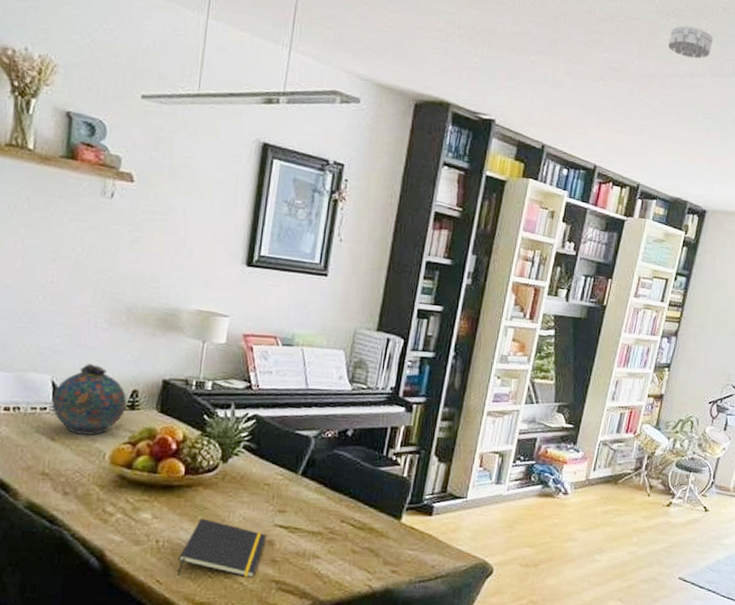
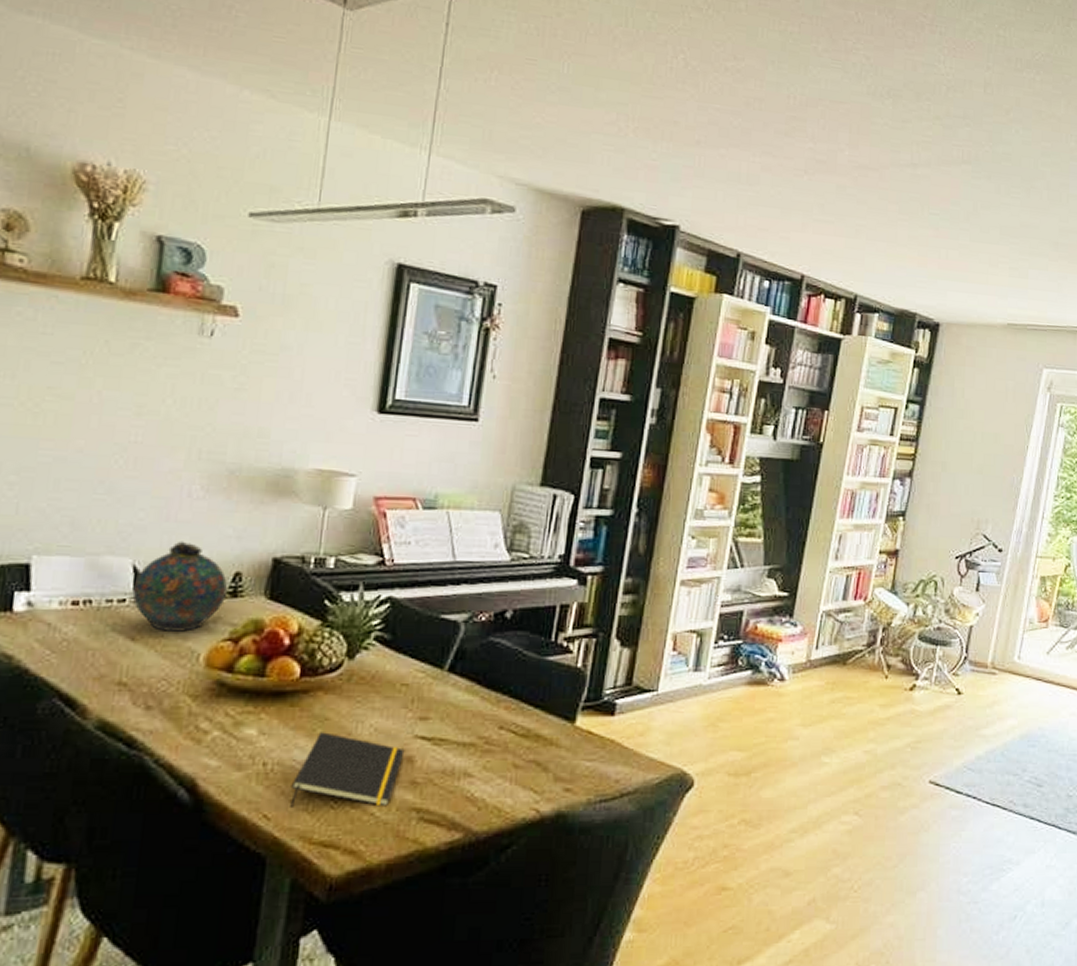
smoke detector: present [667,25,714,59] -> none [883,107,938,146]

